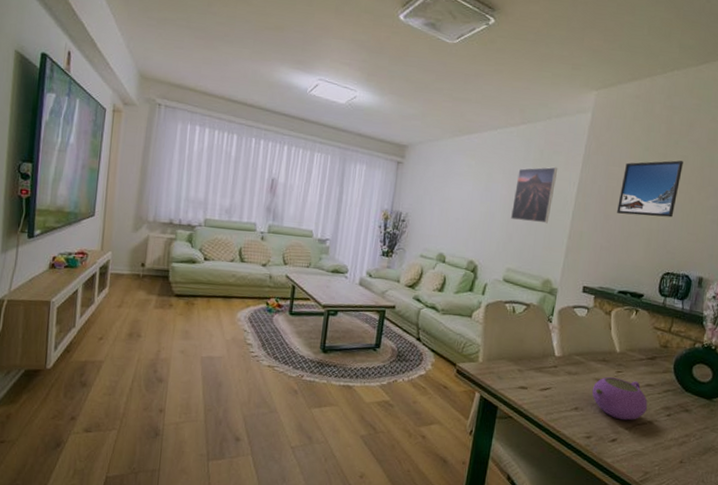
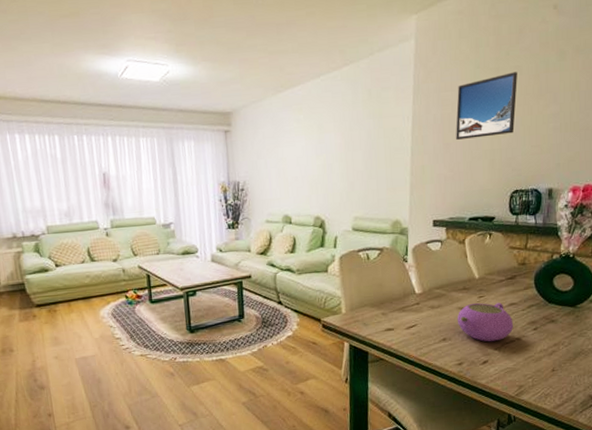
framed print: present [510,167,558,224] -> none [348,104,389,168]

